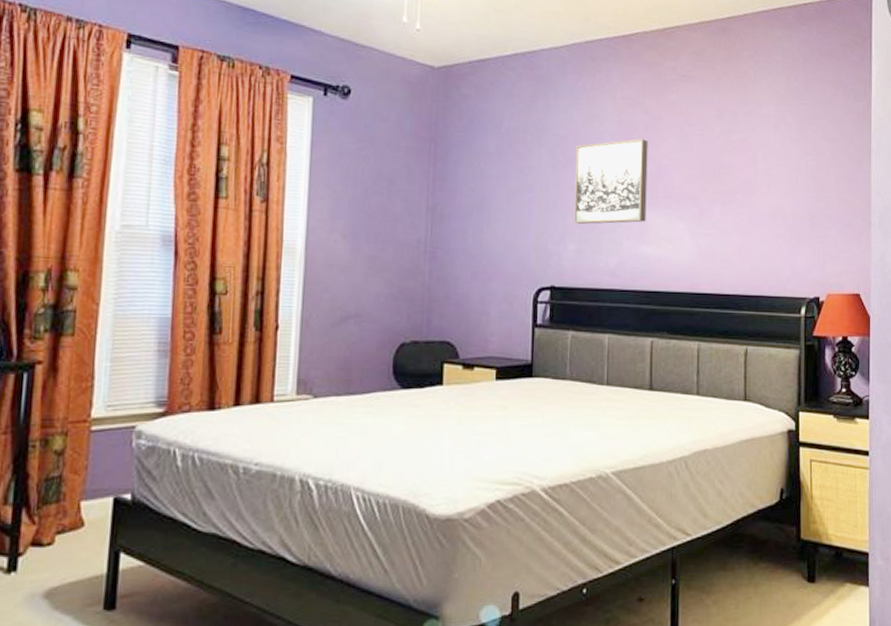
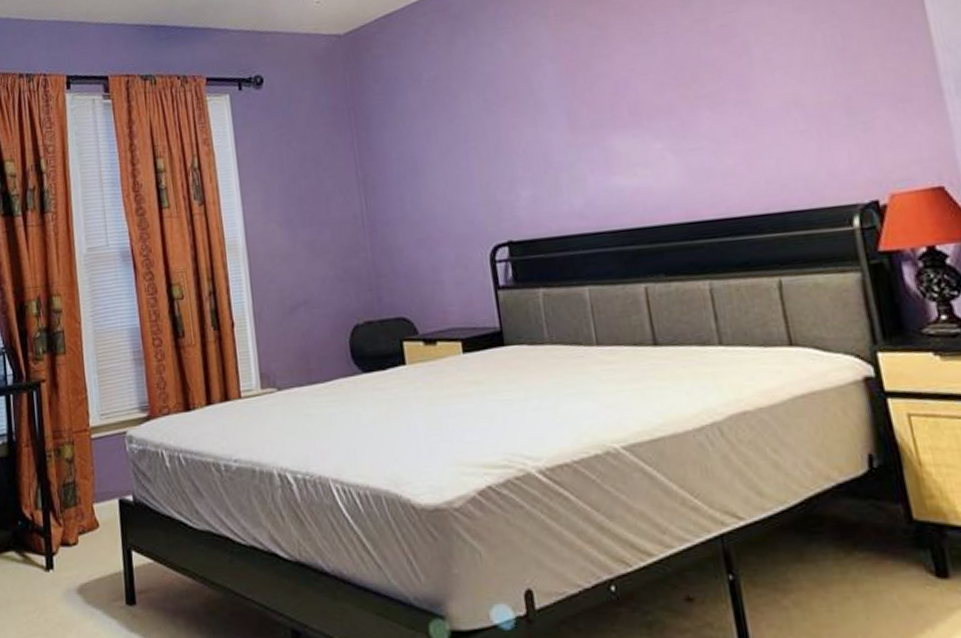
wall art: present [574,139,648,224] -> none [510,54,612,167]

